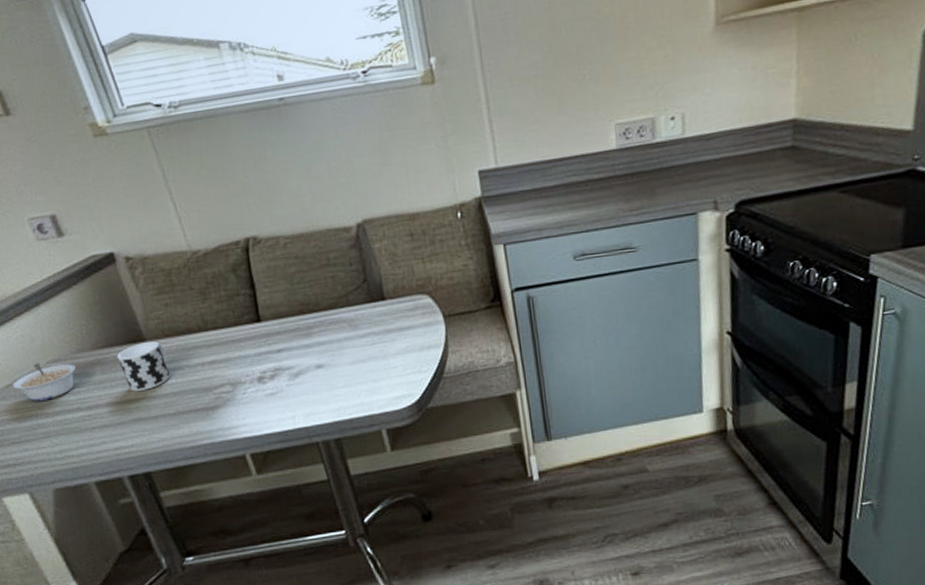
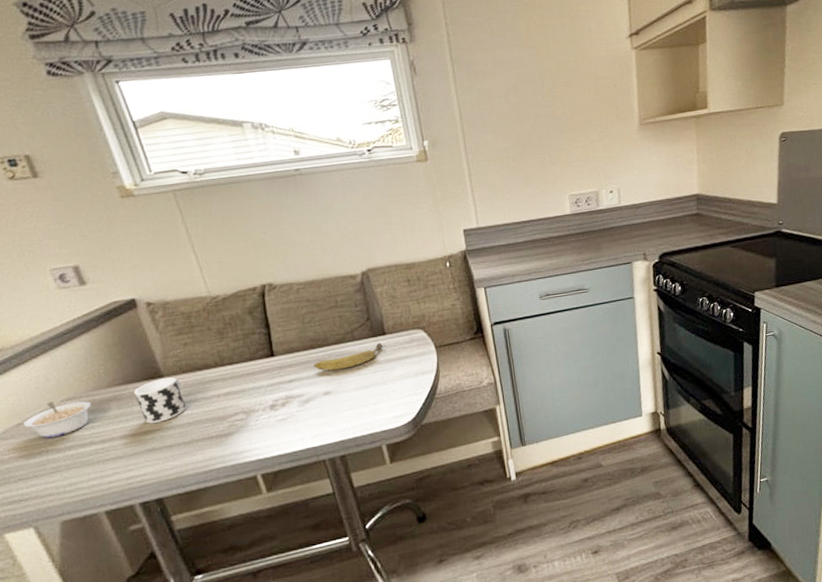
fruit: none [303,309,382,341] -> present [313,342,383,371]

